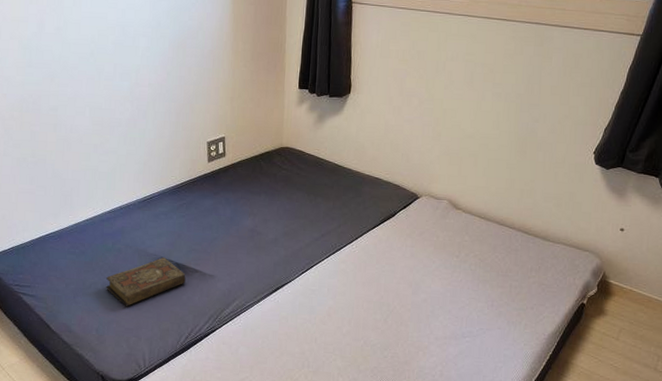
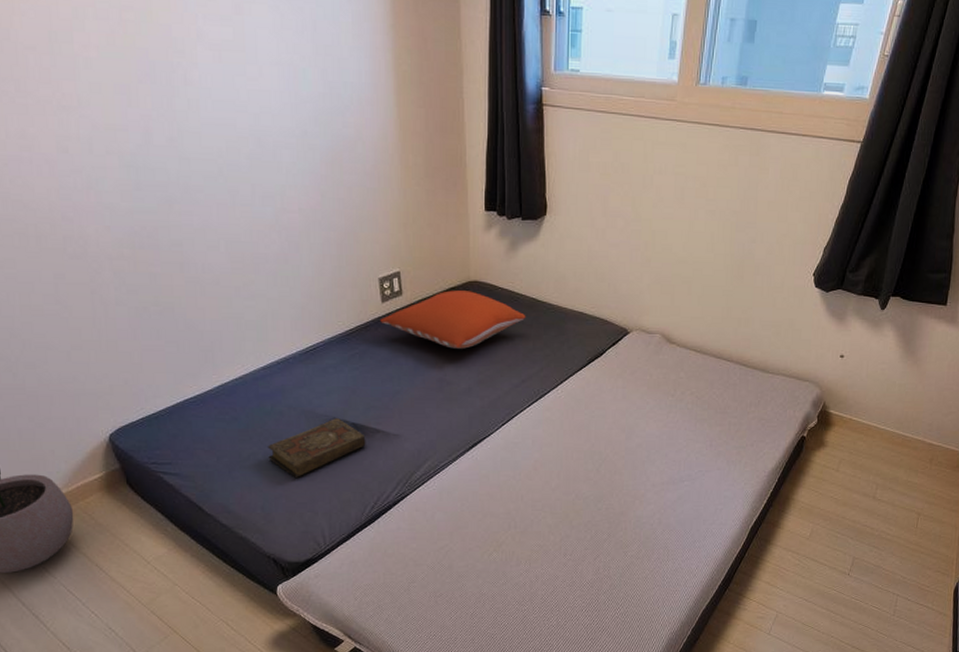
pillow: none [206,154,329,205] -> present [380,290,526,349]

